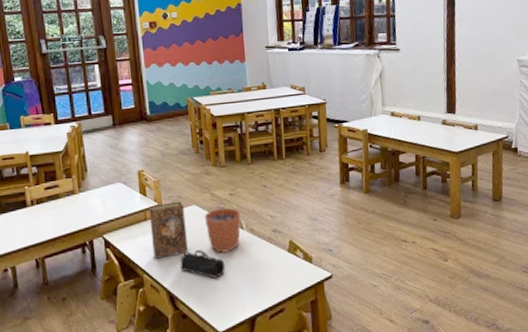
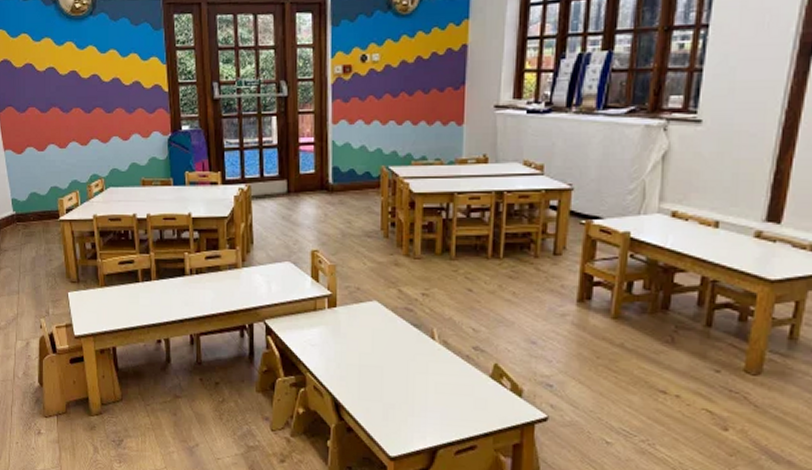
book: present [149,201,188,259] -> none [319,293,363,358]
pencil case: present [180,249,225,278] -> none [350,354,406,393]
plant pot: present [204,198,241,253] -> none [386,299,433,365]

